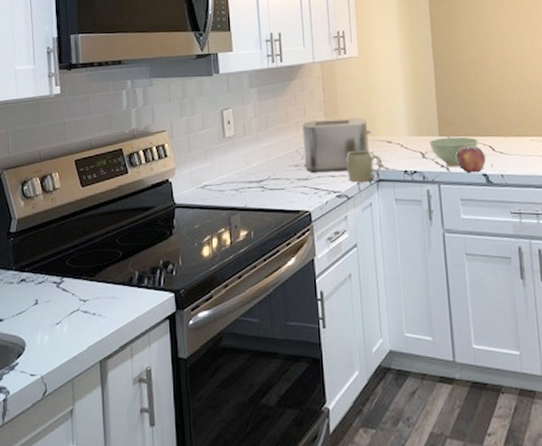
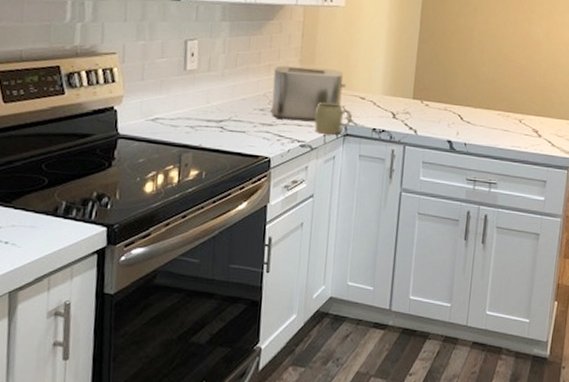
bowl: present [429,136,478,167] -> none [402,100,449,131]
fruit: present [455,145,487,174] -> none [425,111,454,139]

